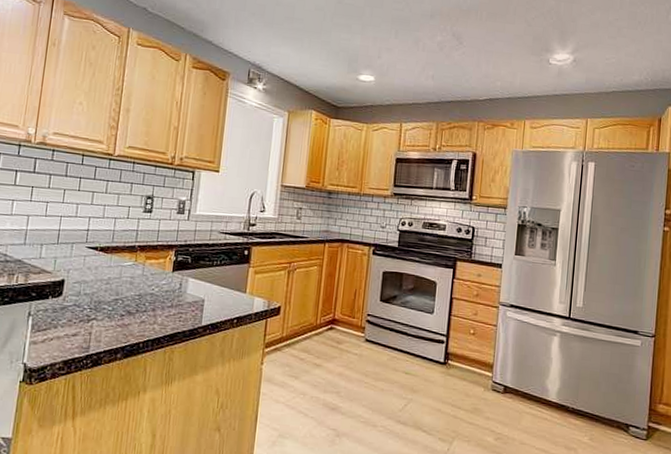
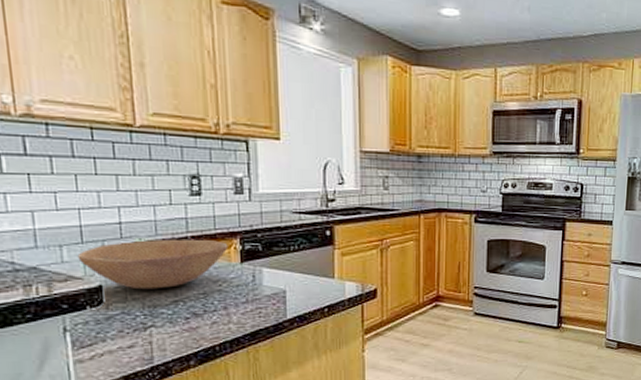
bowl: none [51,245,165,288] -> present [77,239,229,290]

